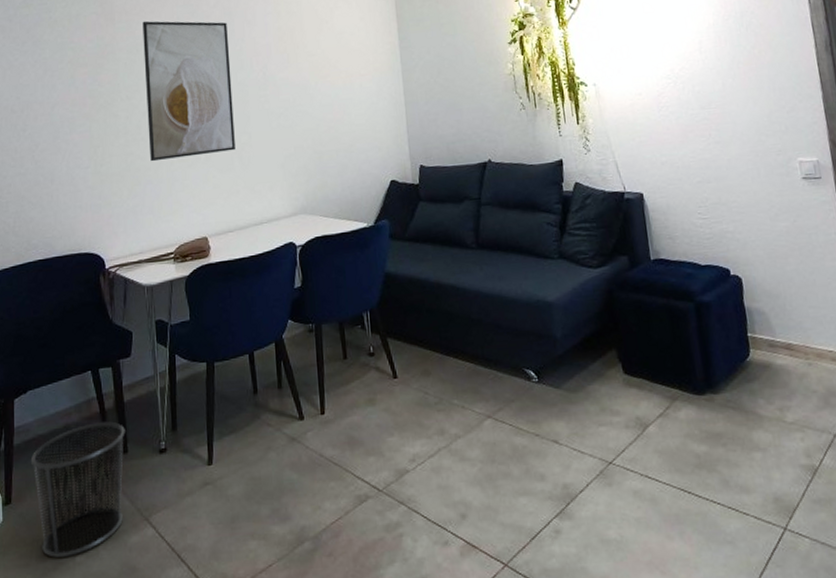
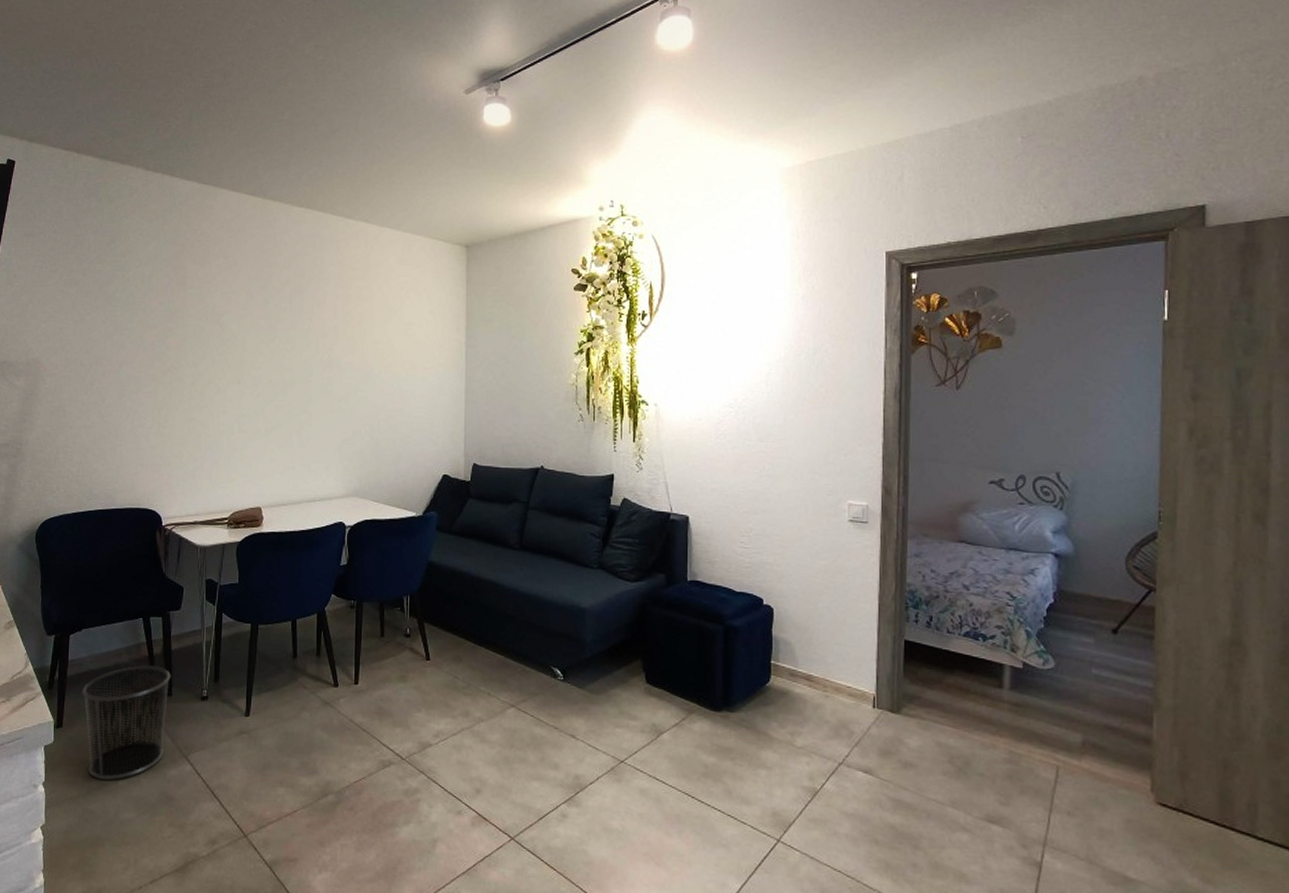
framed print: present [142,21,235,162] -> none [211,289,297,430]

